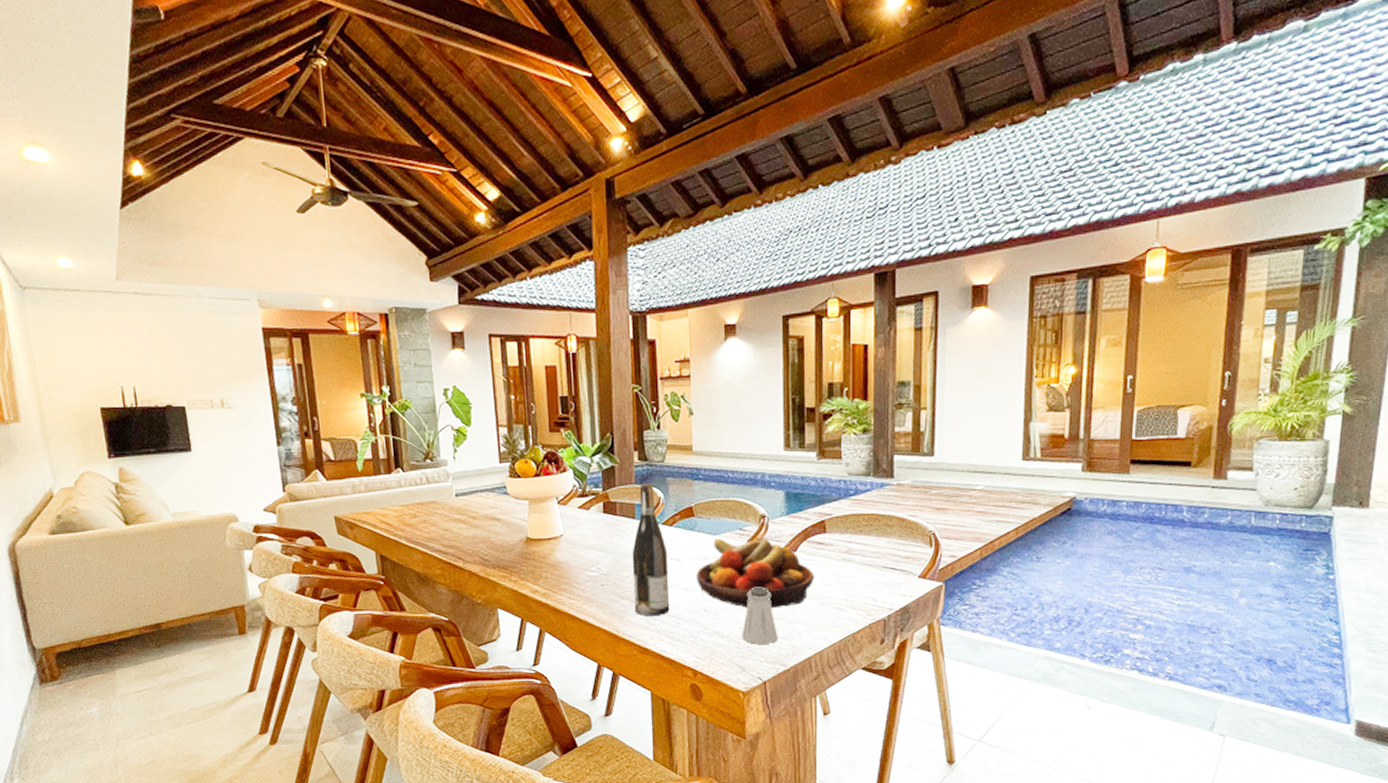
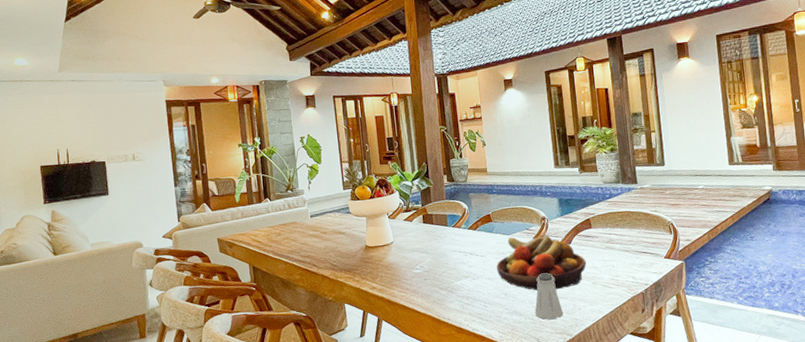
wine bottle: present [632,484,670,617] -> none [446,199,478,303]

